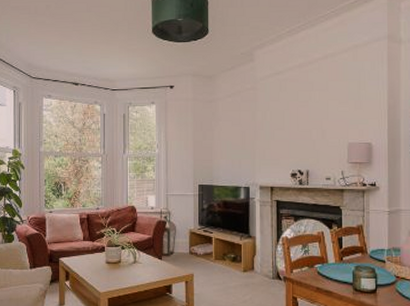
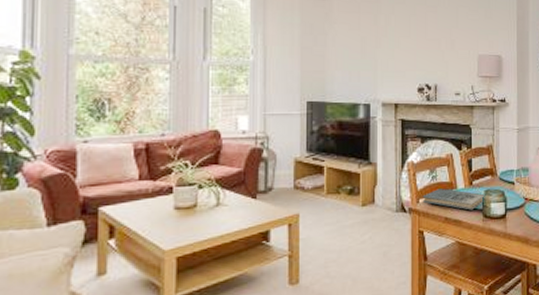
book: none [295,262,356,283] -> present [422,188,486,210]

